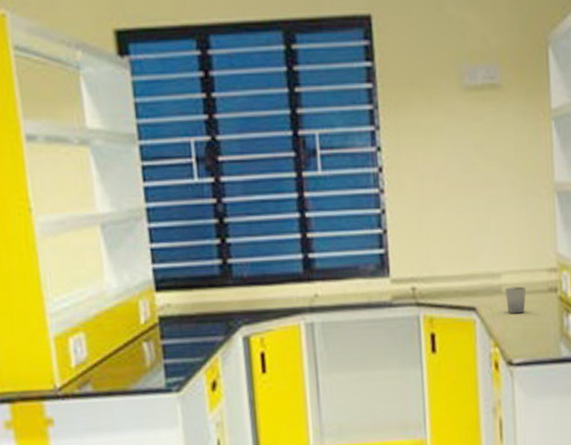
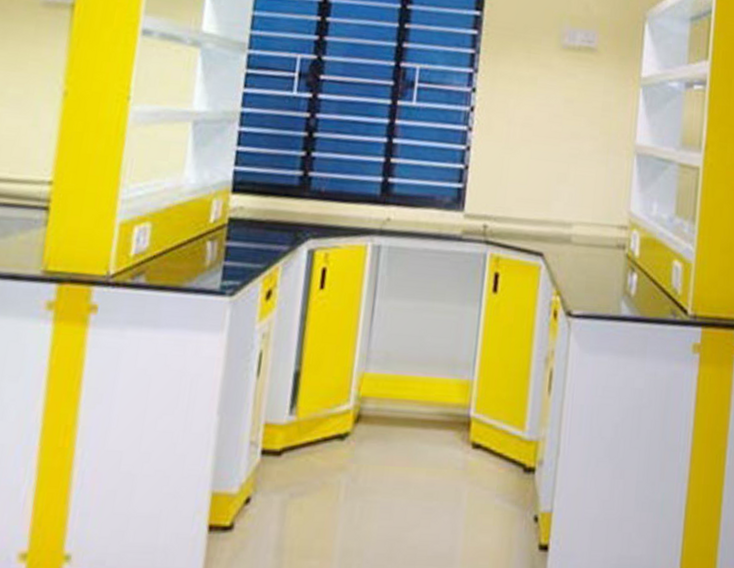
cup: present [504,286,526,314] -> none [573,238,595,266]

